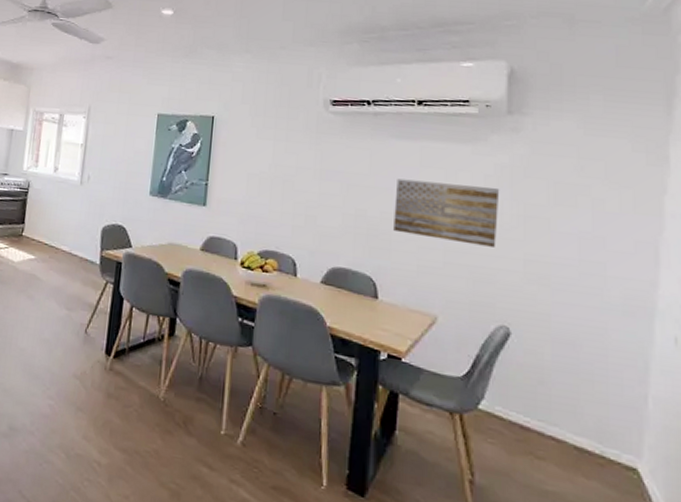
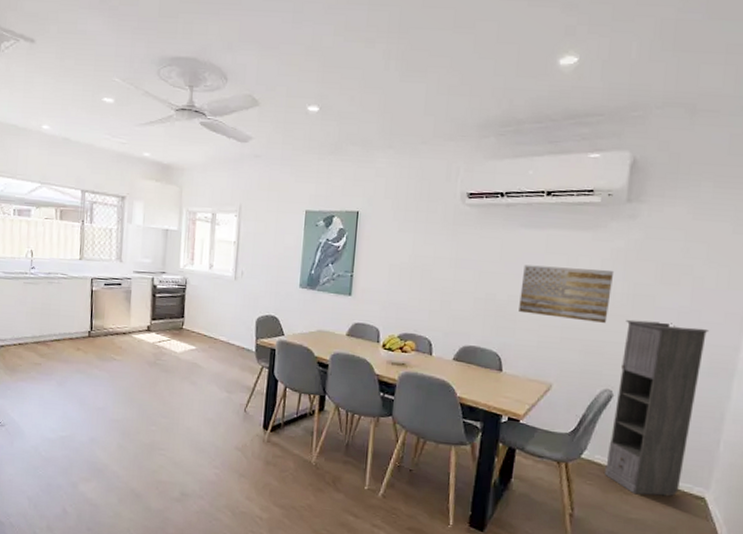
storage cabinet: none [509,244,619,465] -> present [605,319,710,497]

